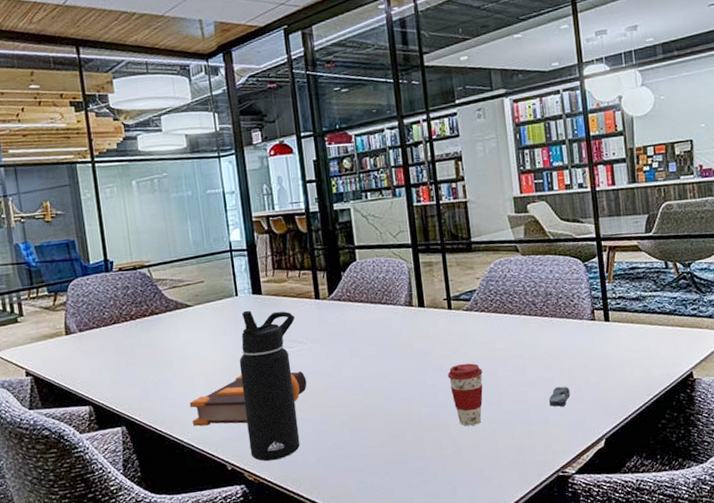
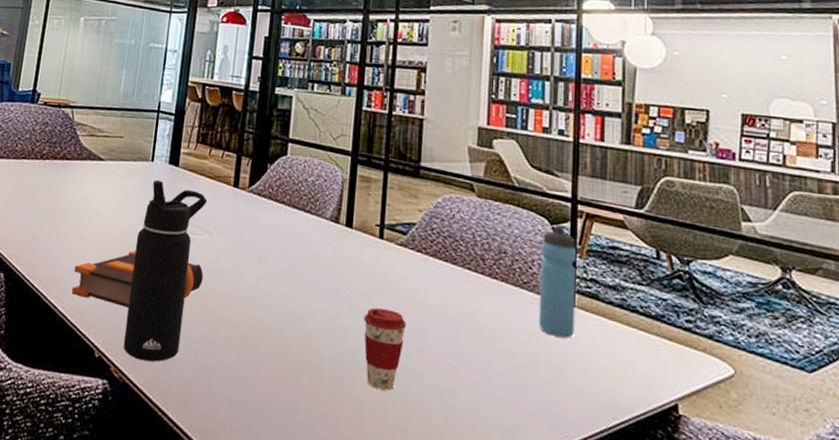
computer mouse: present [549,386,570,407] -> none [483,371,511,400]
water bottle: none [577,262,612,348] -> present [538,226,577,338]

